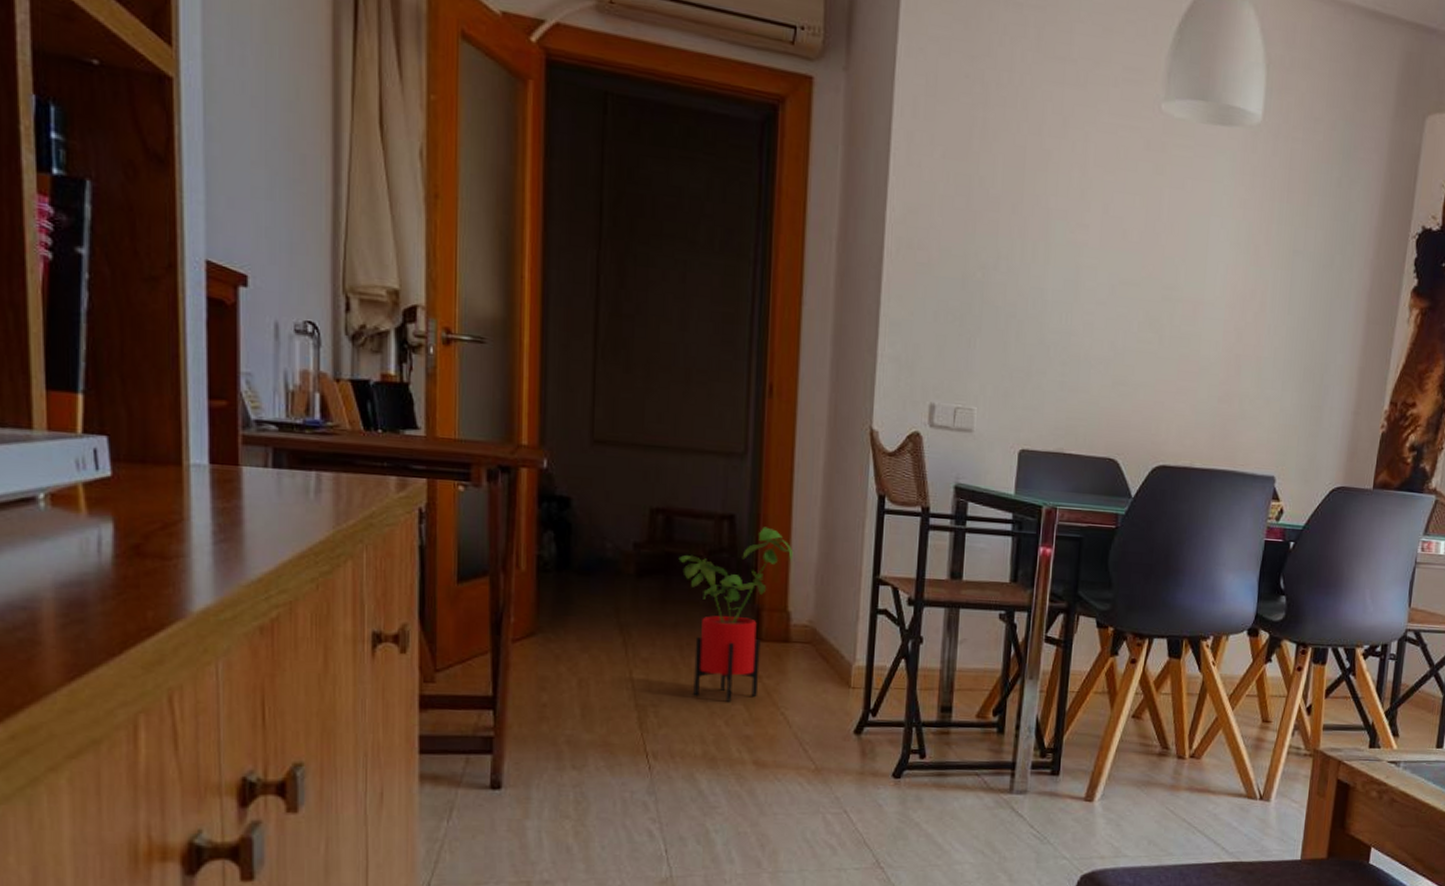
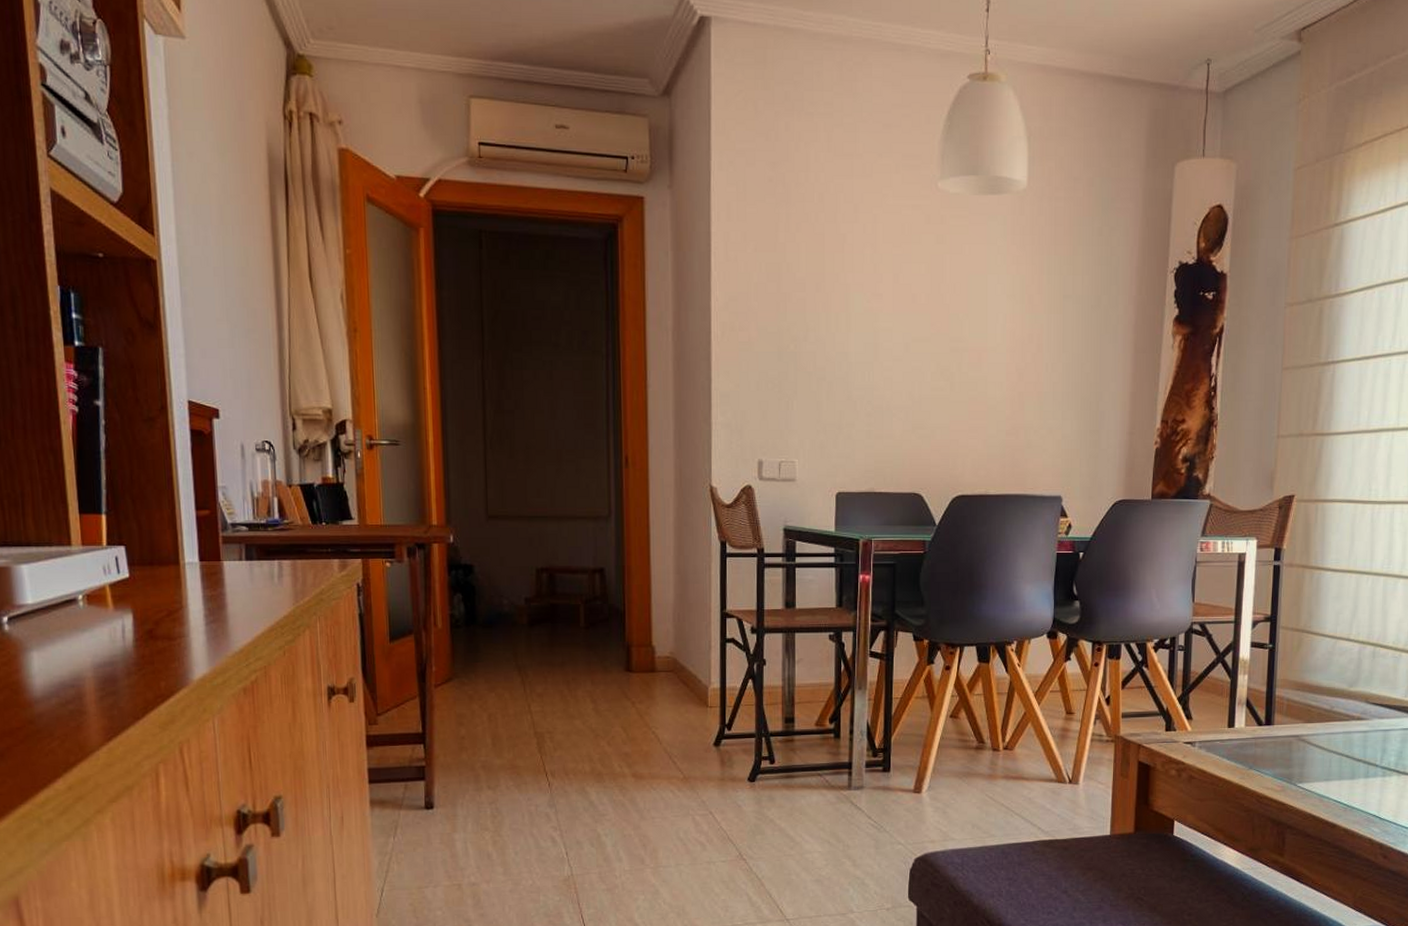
house plant: present [678,527,794,702] -> none [561,576,654,726]

